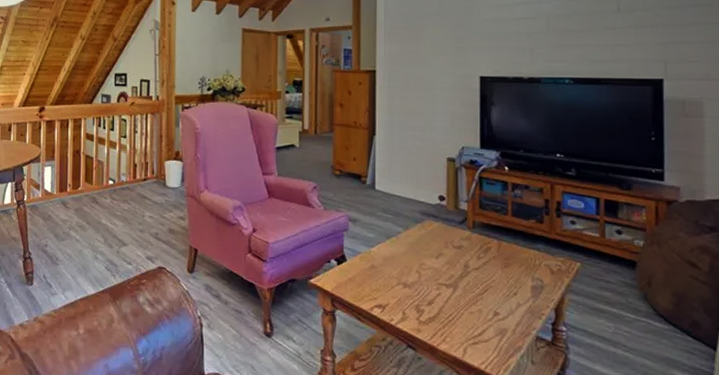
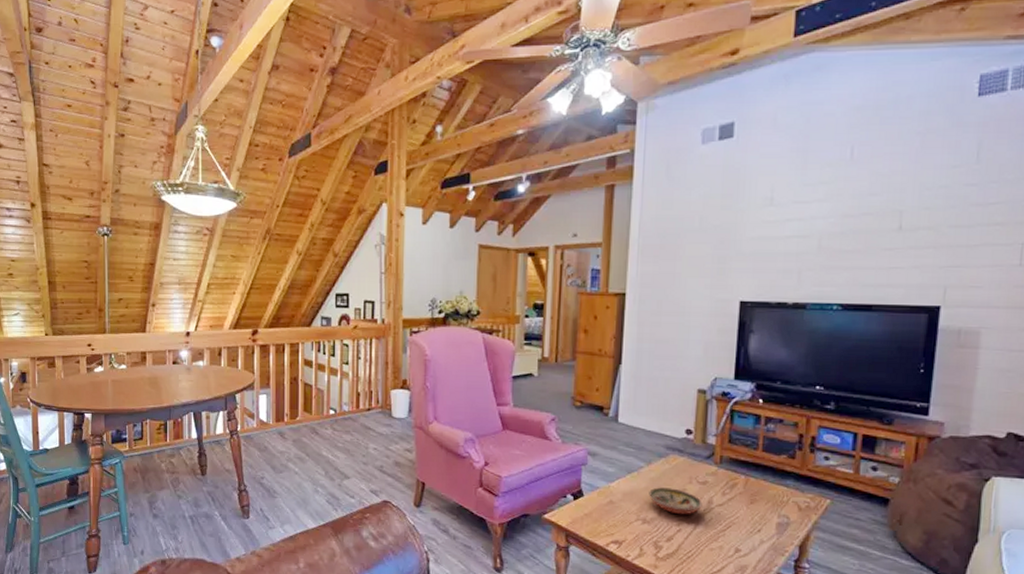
decorative bowl: none [408,252,459,279] -> present [649,487,703,515]

